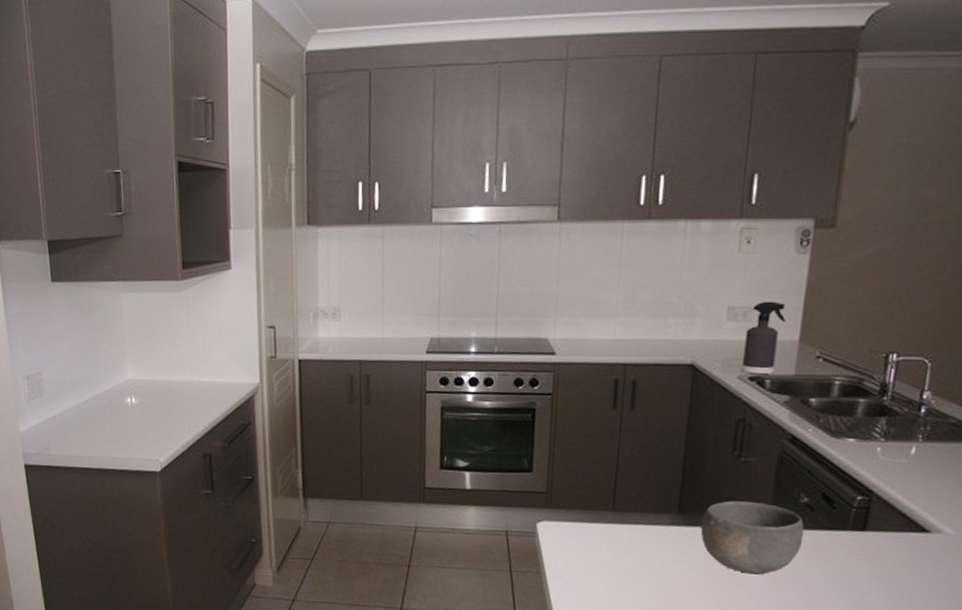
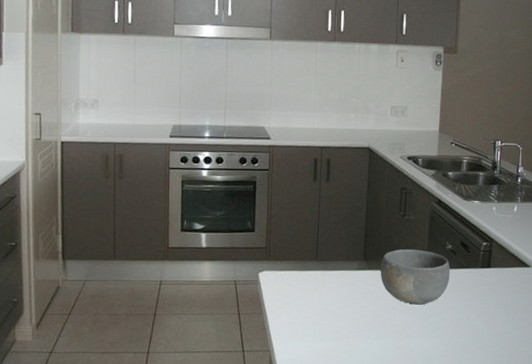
spray bottle: present [740,301,786,375] -> none [401,102,430,155]

